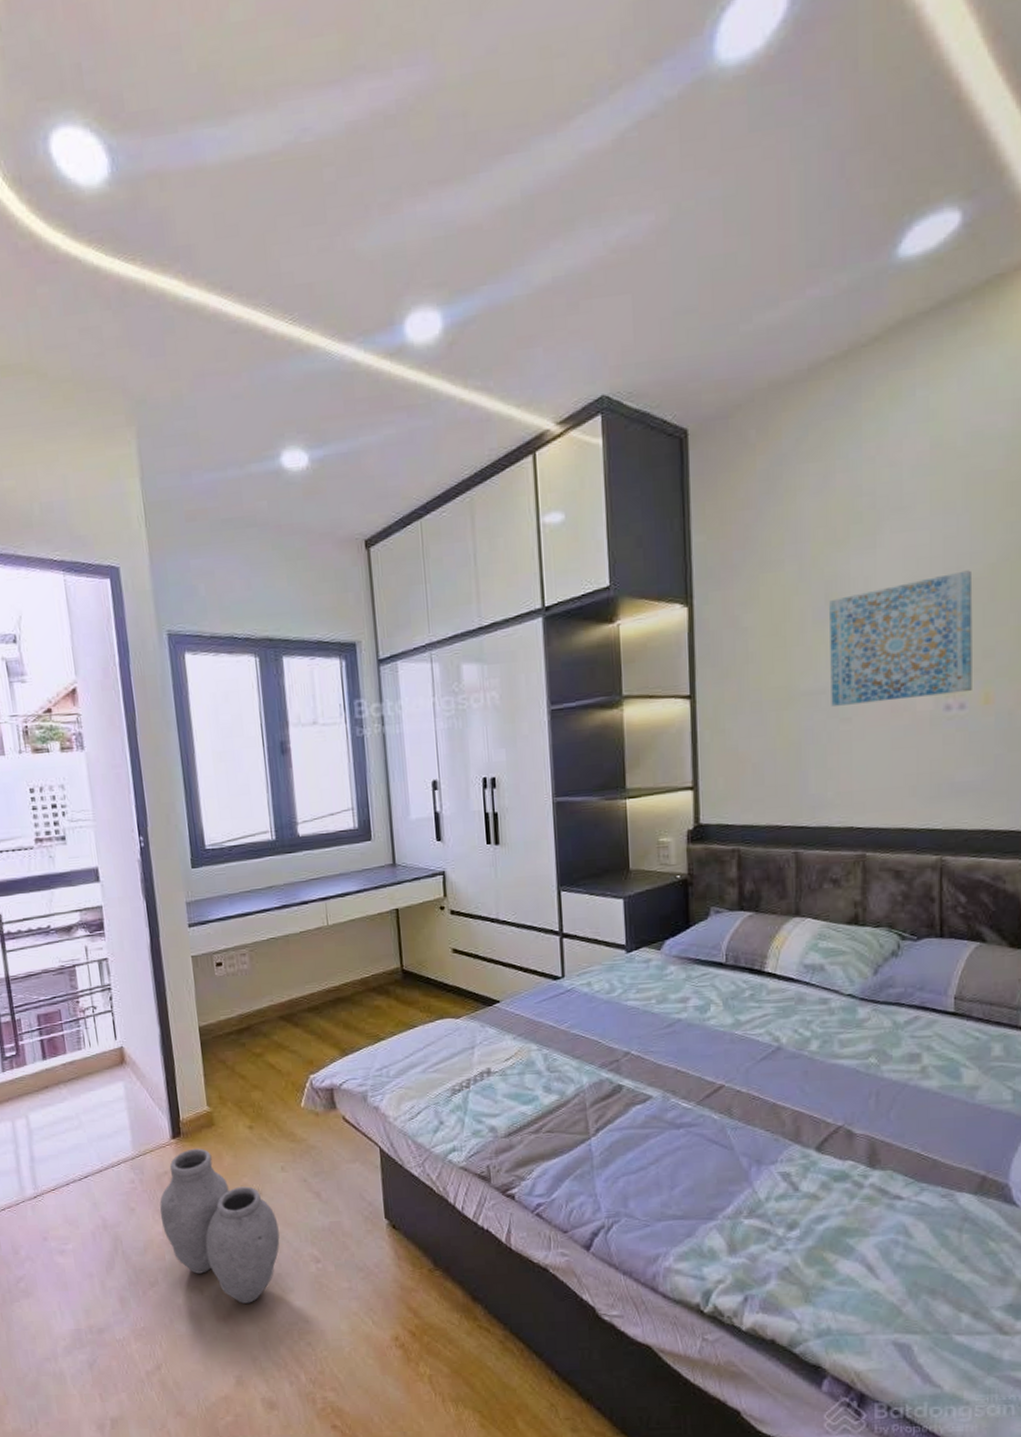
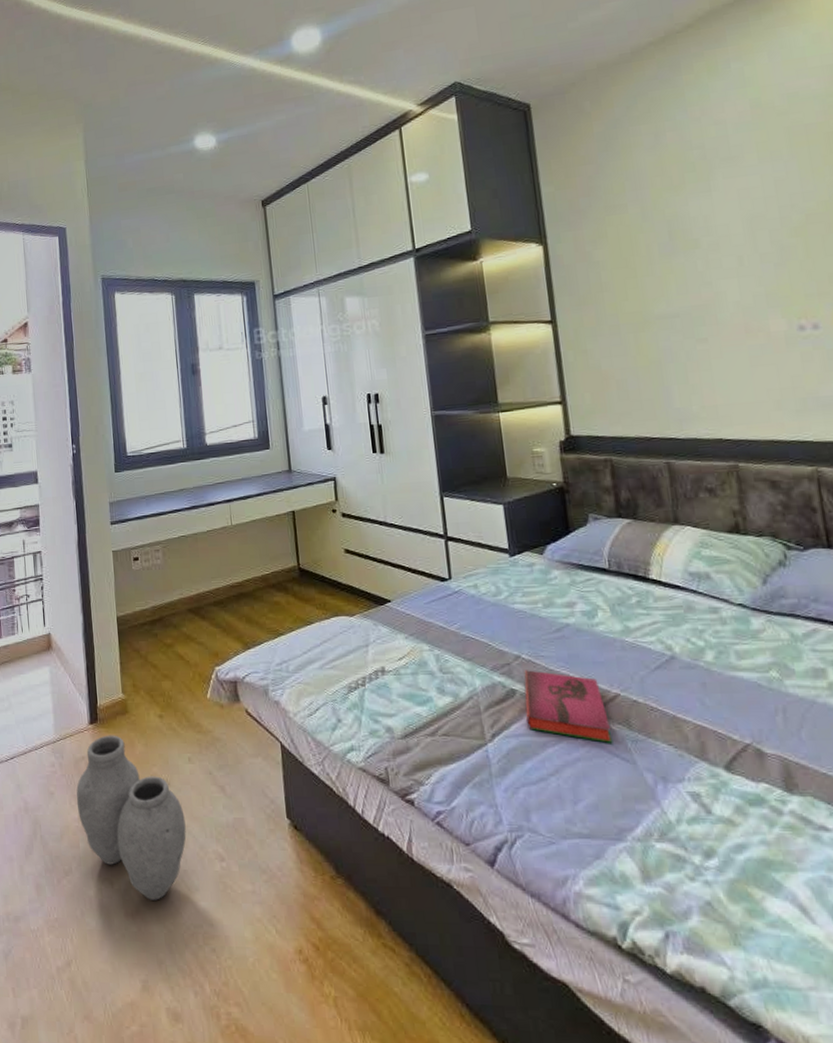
hardback book: none [631,1065,714,1132] -> present [524,670,613,743]
wall art: present [829,570,973,706] -> none [673,207,823,328]

